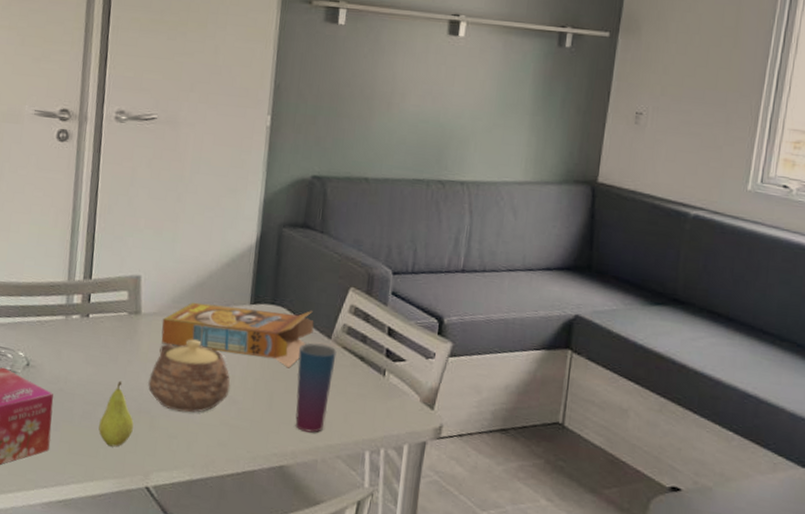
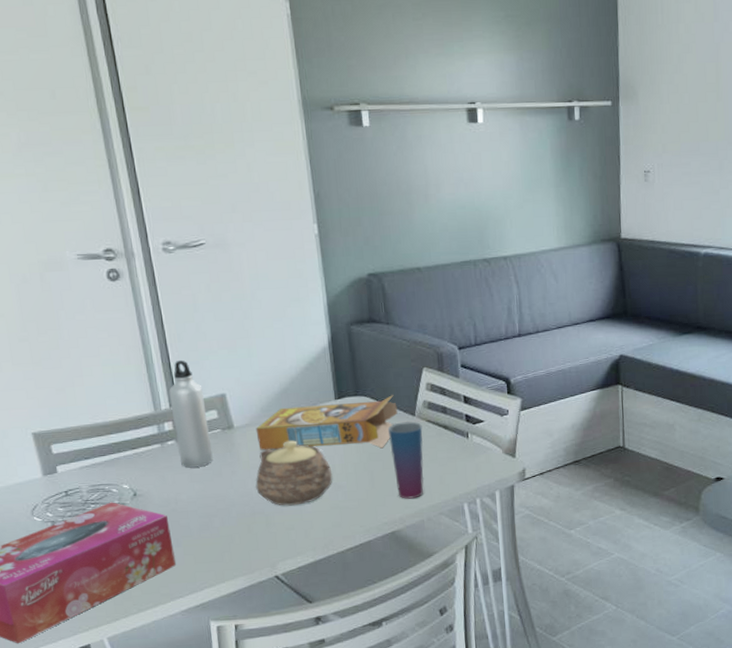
water bottle: none [79,232,120,349] -> present [169,359,213,468]
fruit: present [98,380,134,447] -> none [218,491,251,549]

